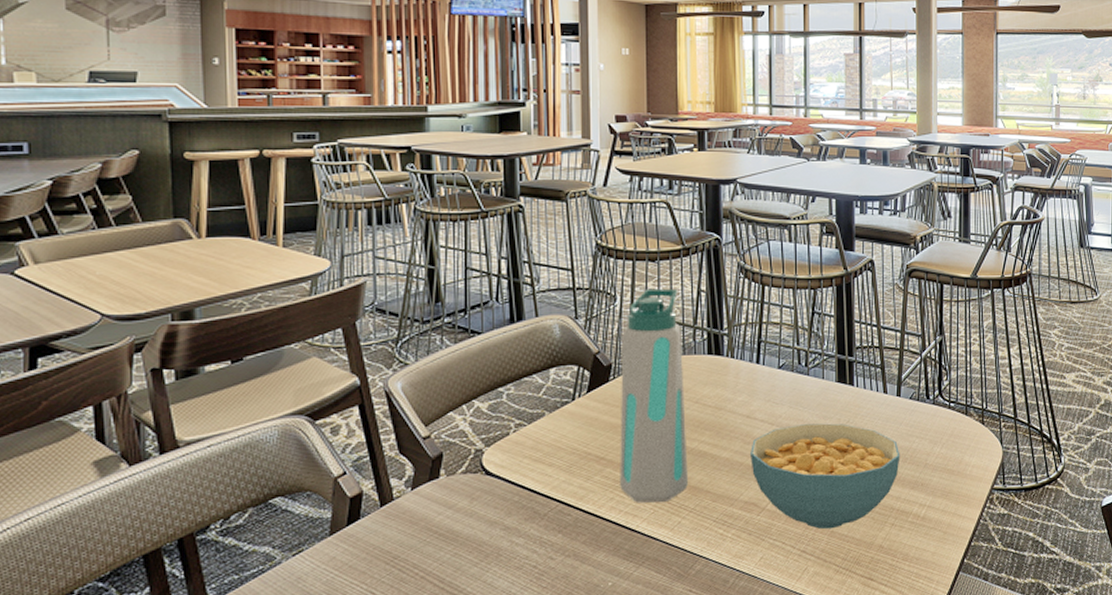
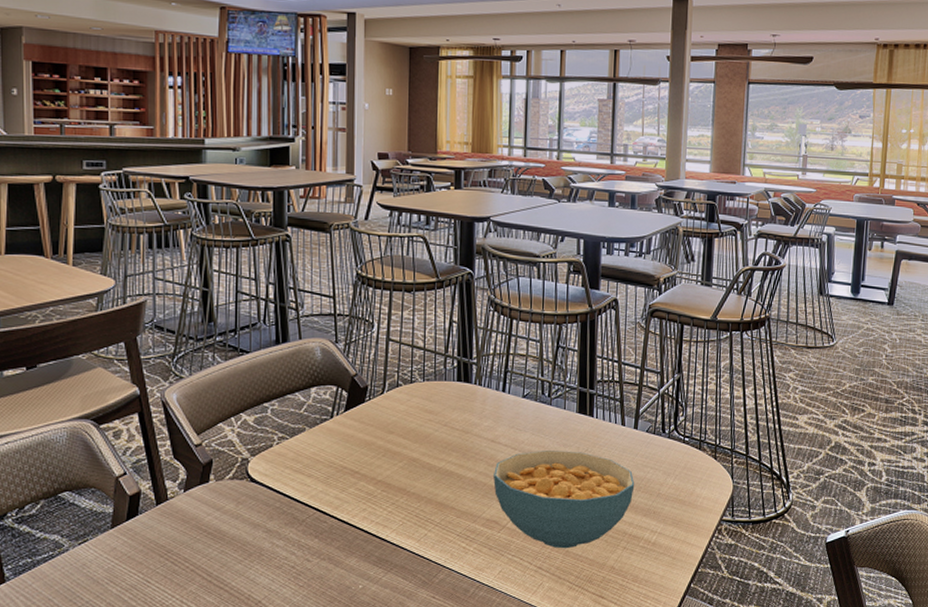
water bottle: present [620,288,688,503] -> none [372,317,435,516]

